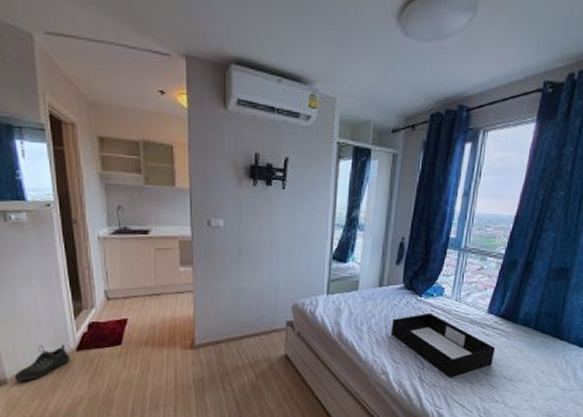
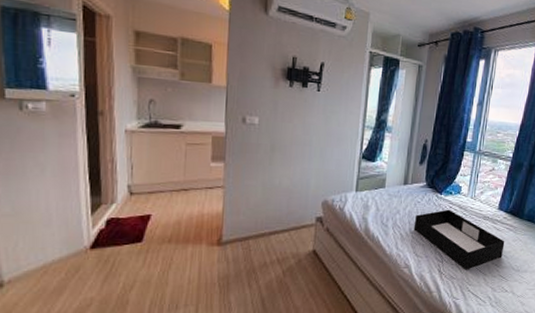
shoe: present [14,345,70,381] -> none [13,242,83,284]

